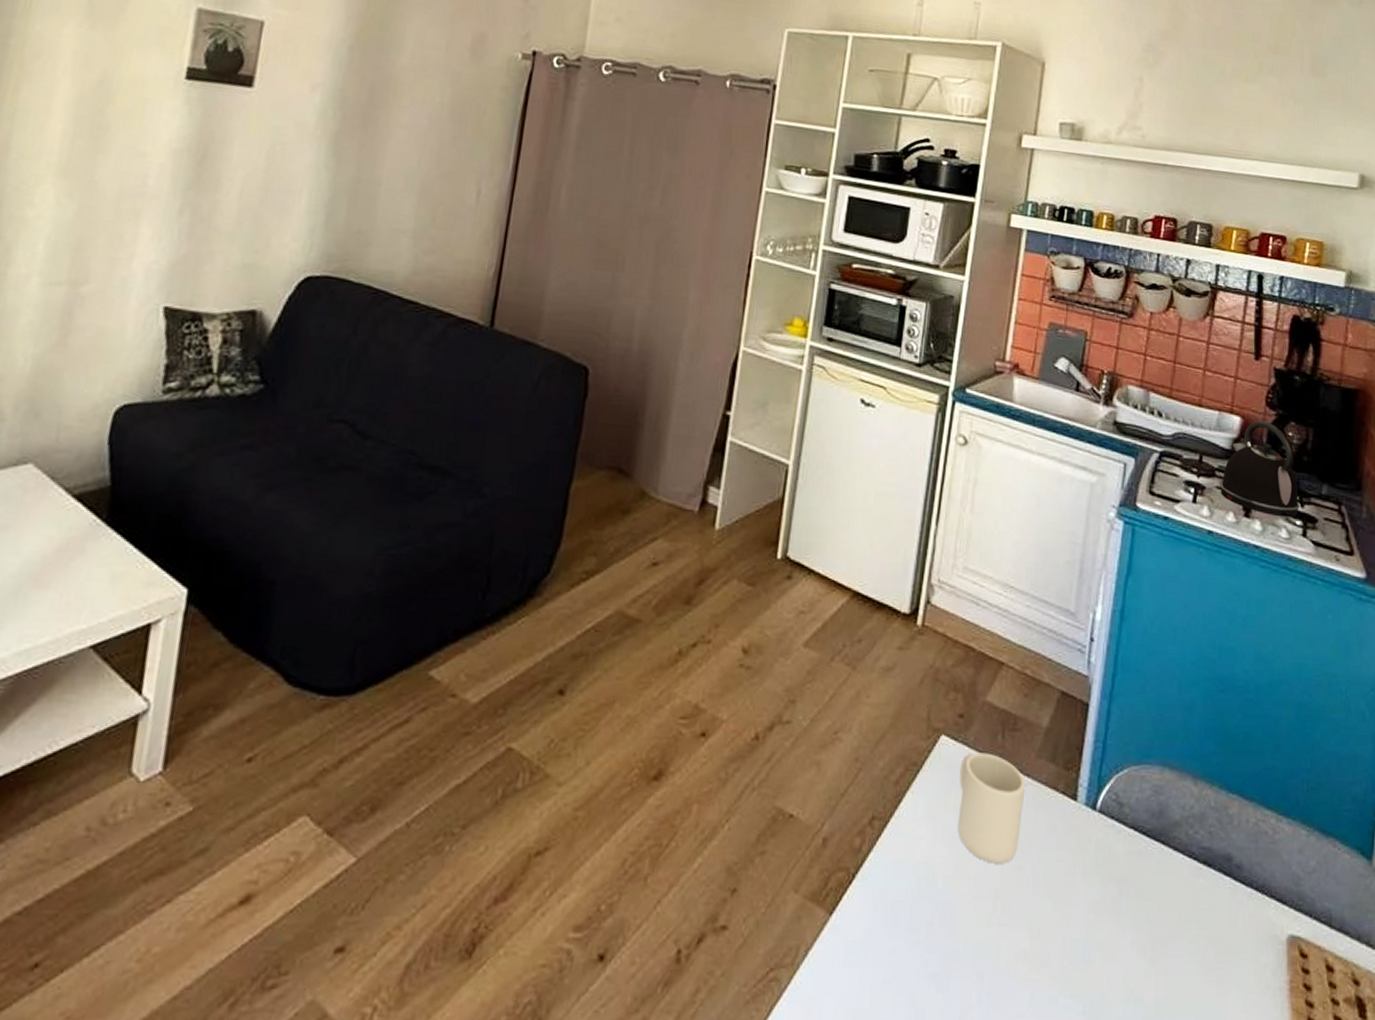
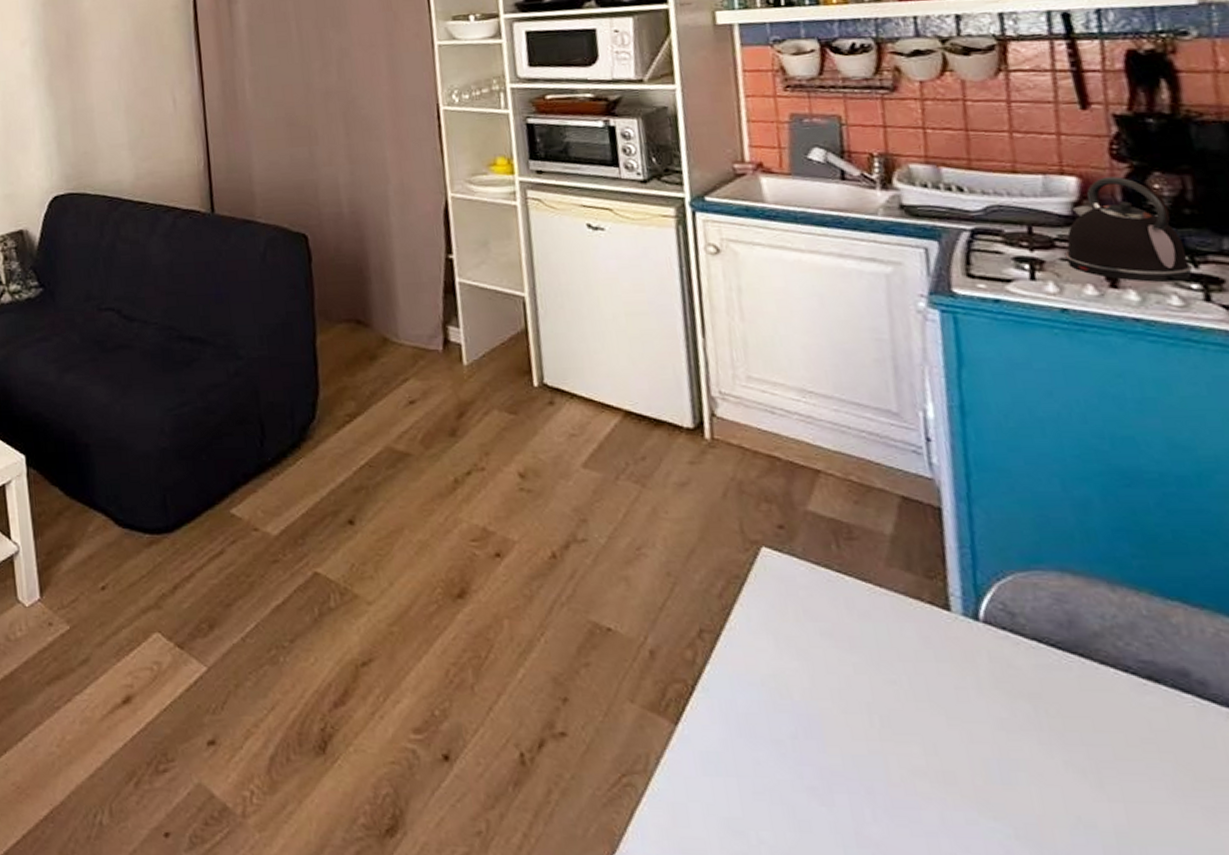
cup: present [957,752,1026,864] -> none [791,563,886,677]

